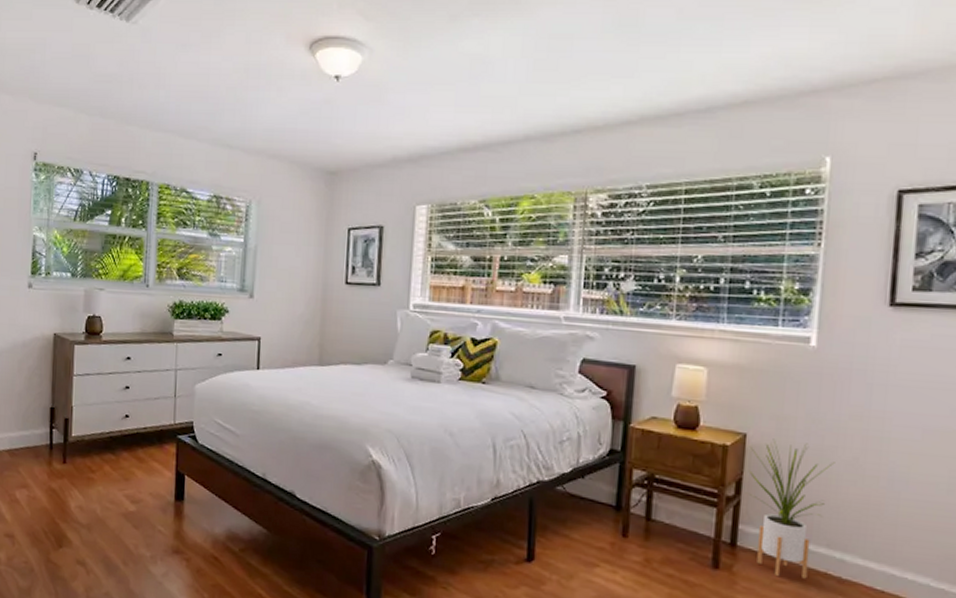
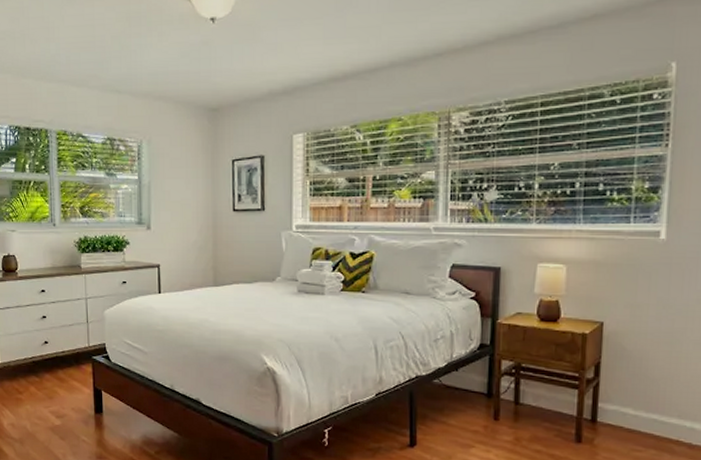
house plant: present [745,438,835,579] -> none [603,325,685,447]

